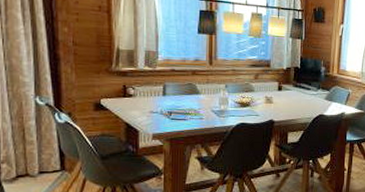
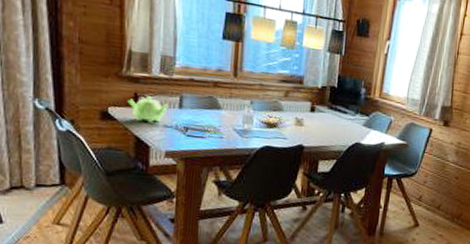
teapot: none [117,87,152,110] -> present [127,96,167,123]

